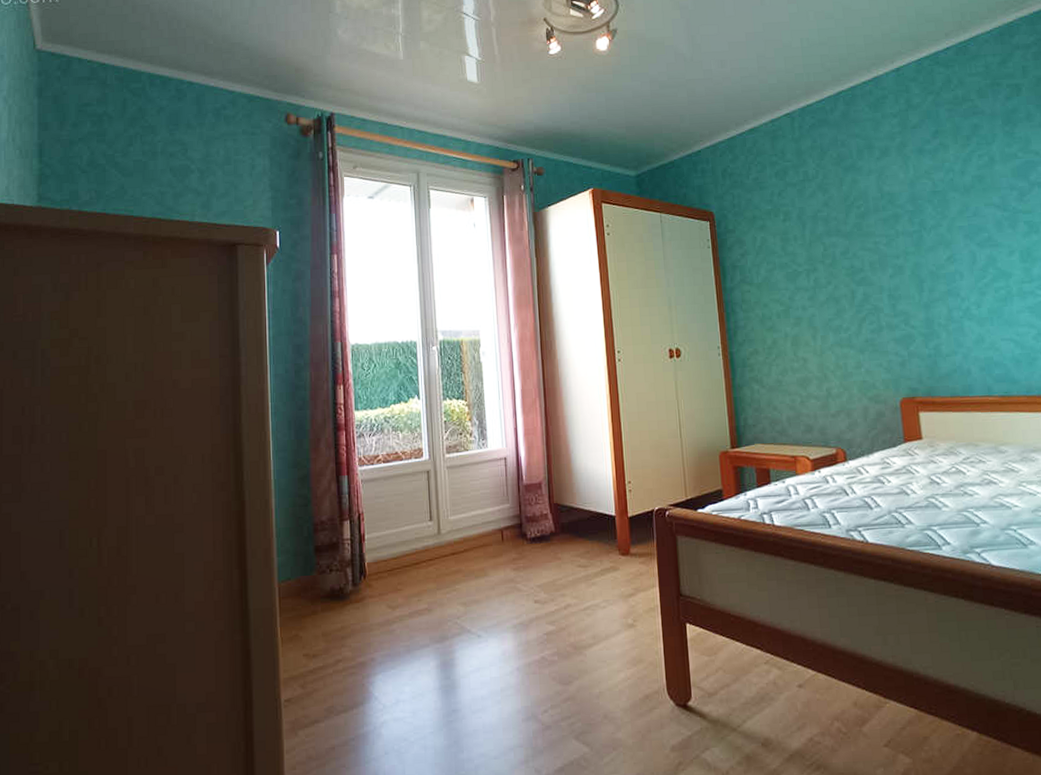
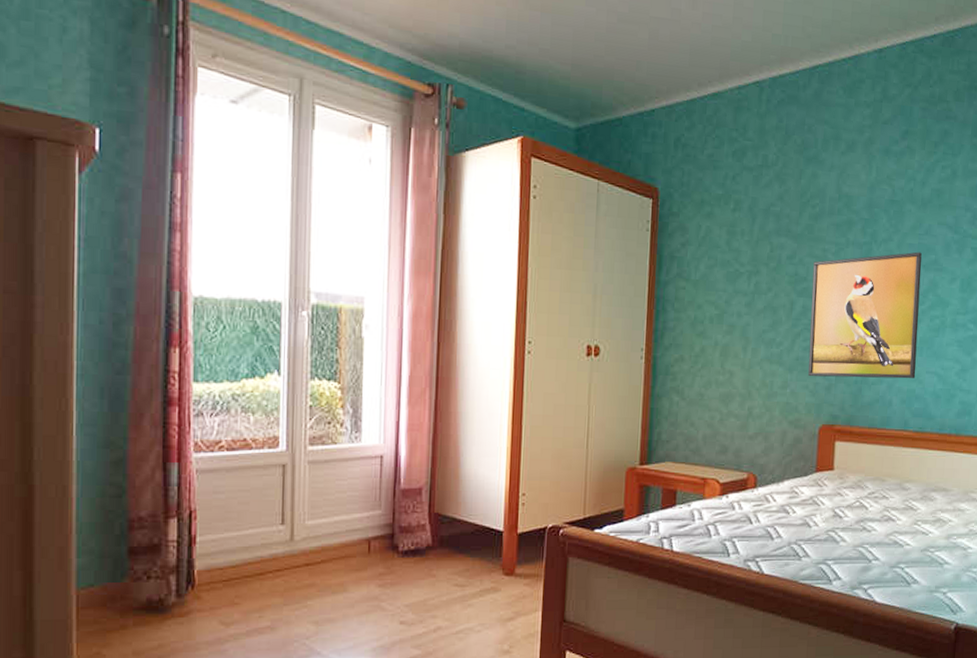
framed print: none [867,232,991,355] -> present [808,251,922,379]

